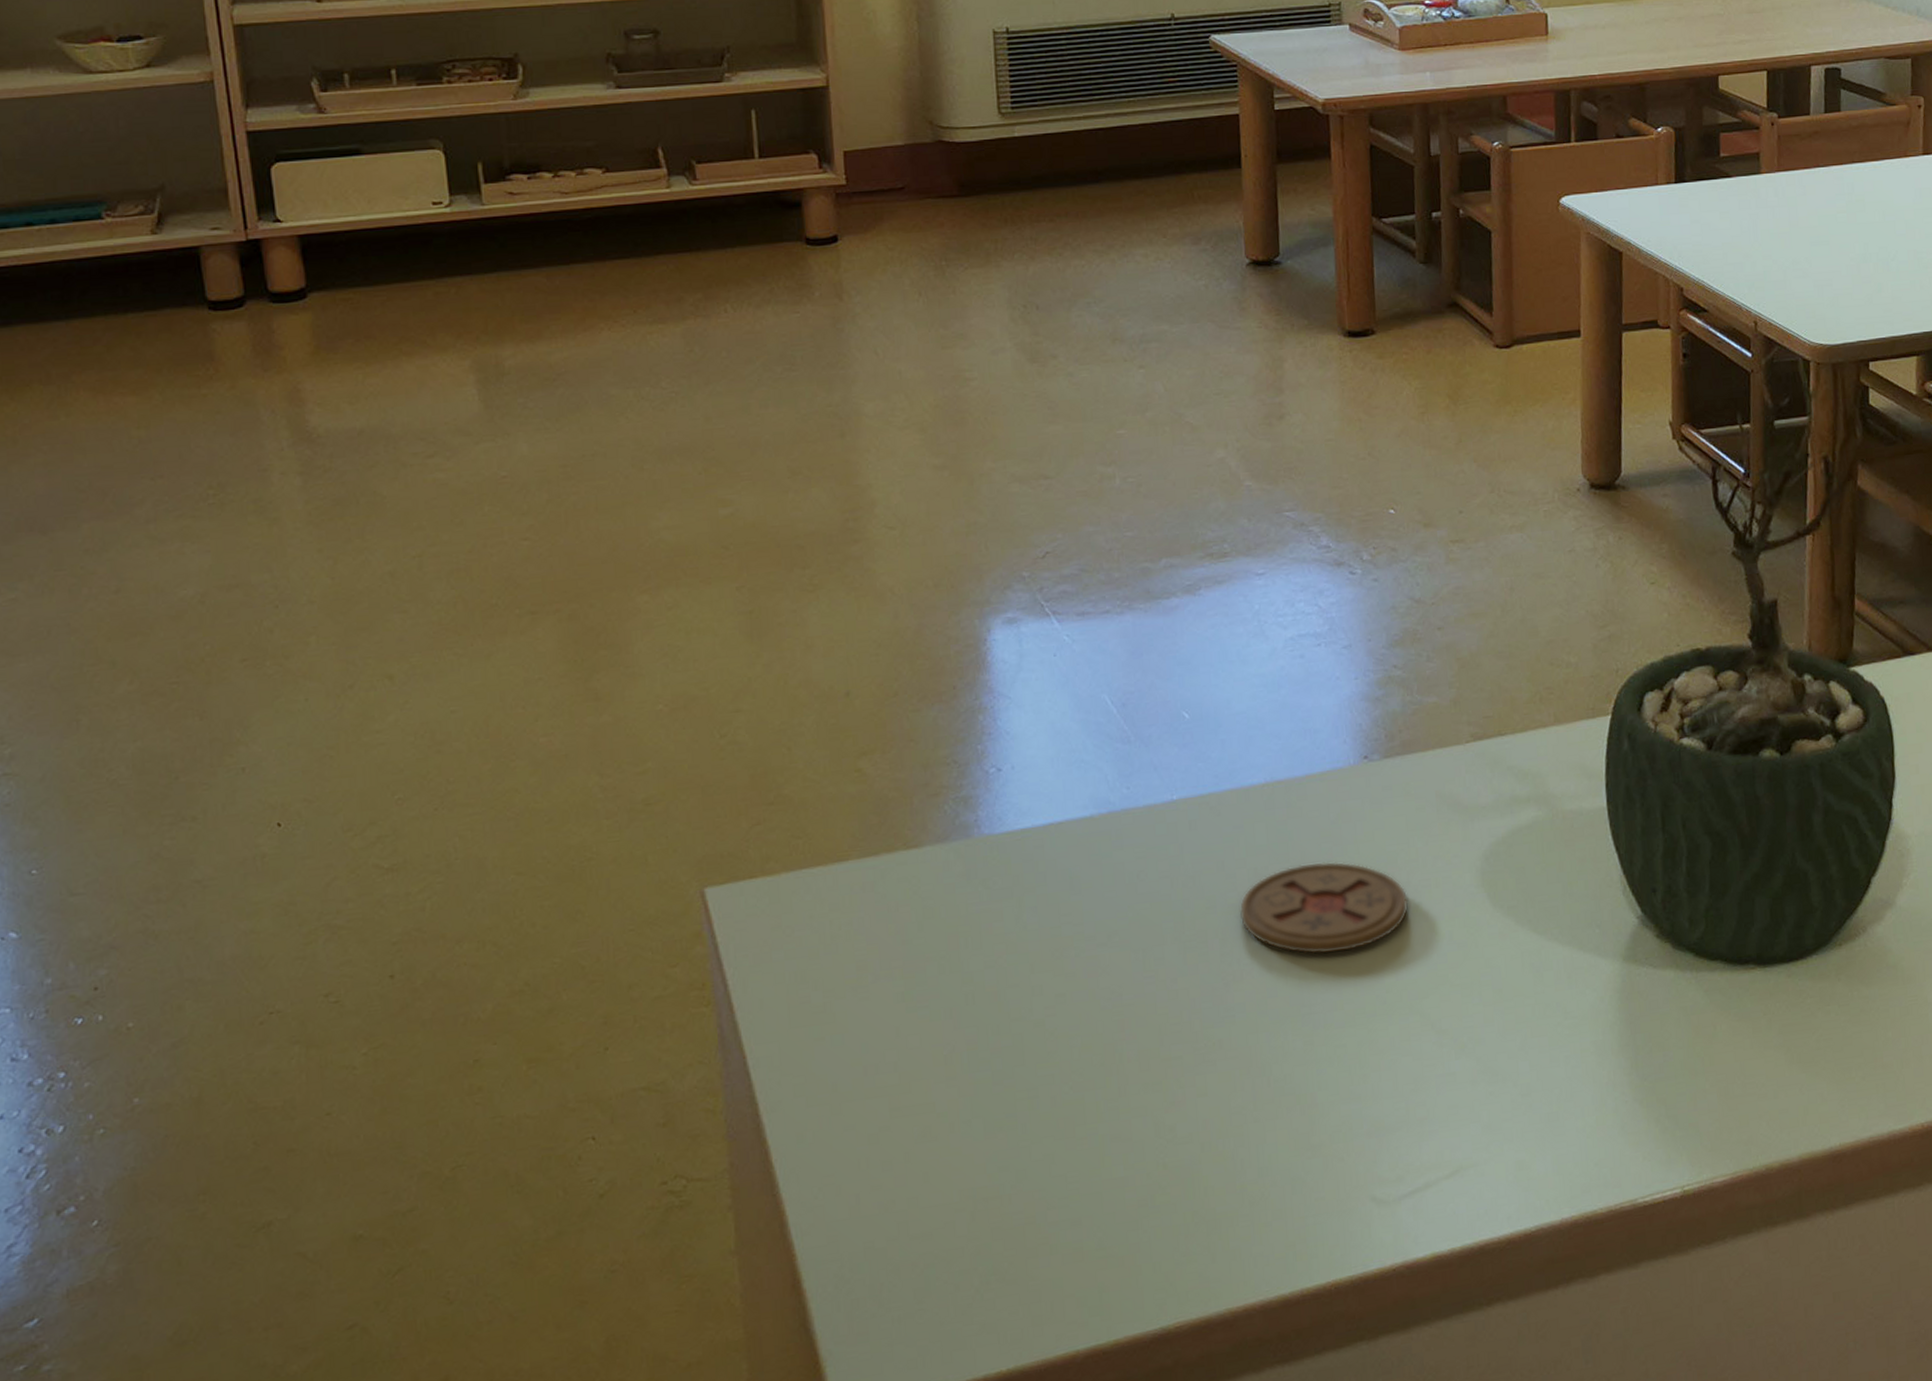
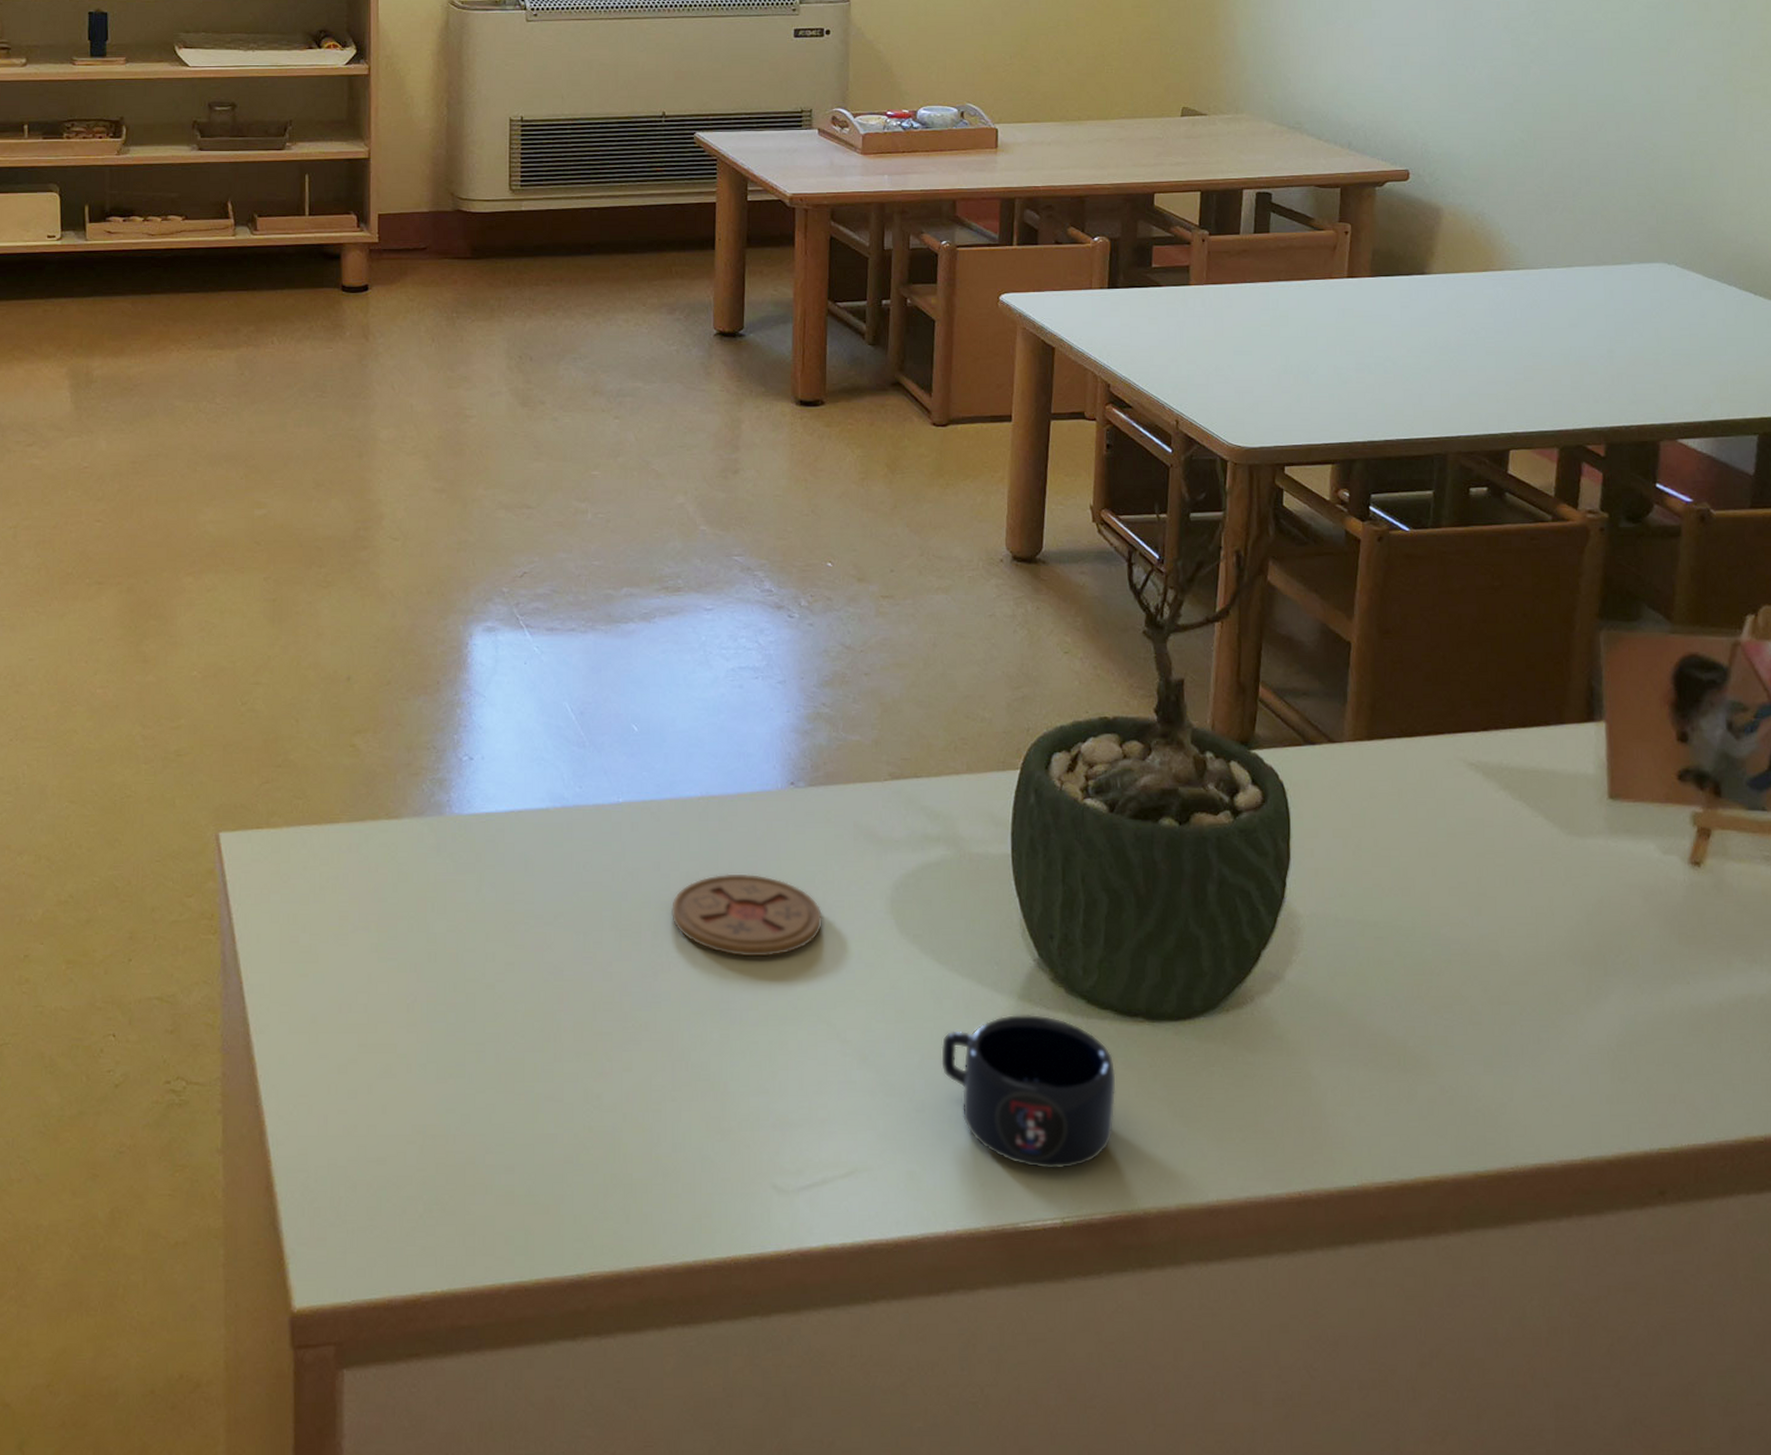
mug: none [1544,975,1731,1138] -> present [941,1014,1116,1169]

